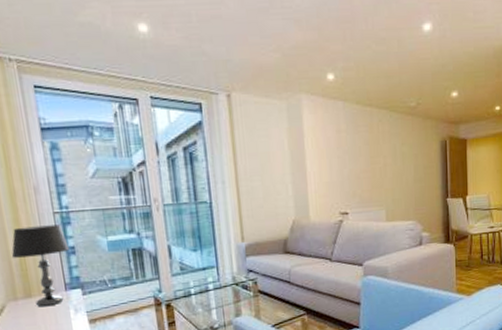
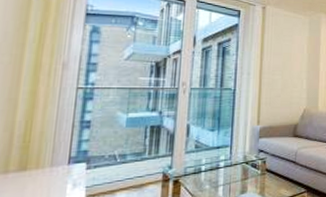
table lamp: present [11,224,69,307] -> none [16,99,85,181]

